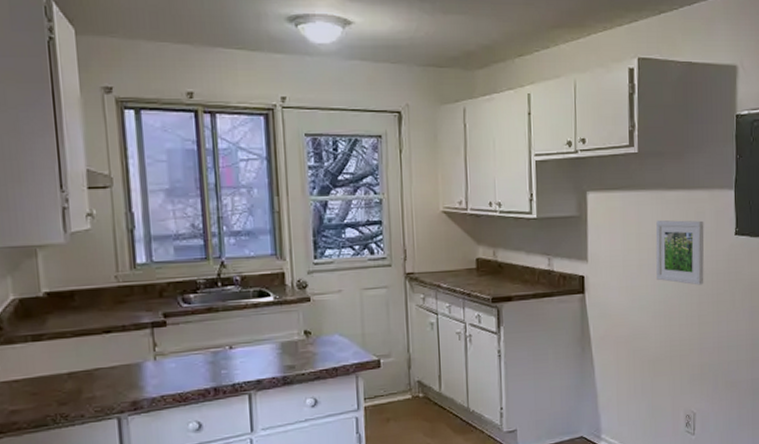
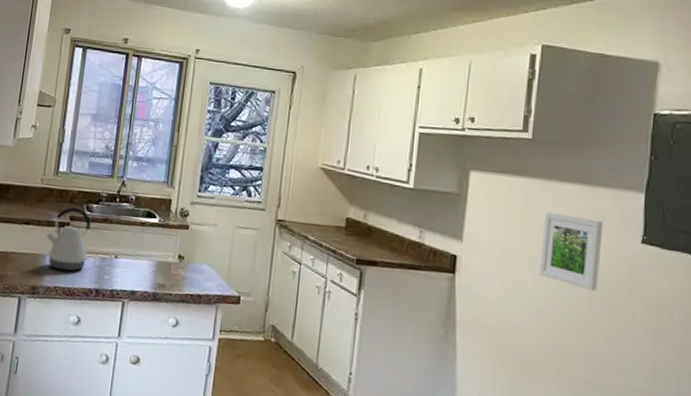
kettle: none [137,301,198,377] -> present [46,207,91,271]

